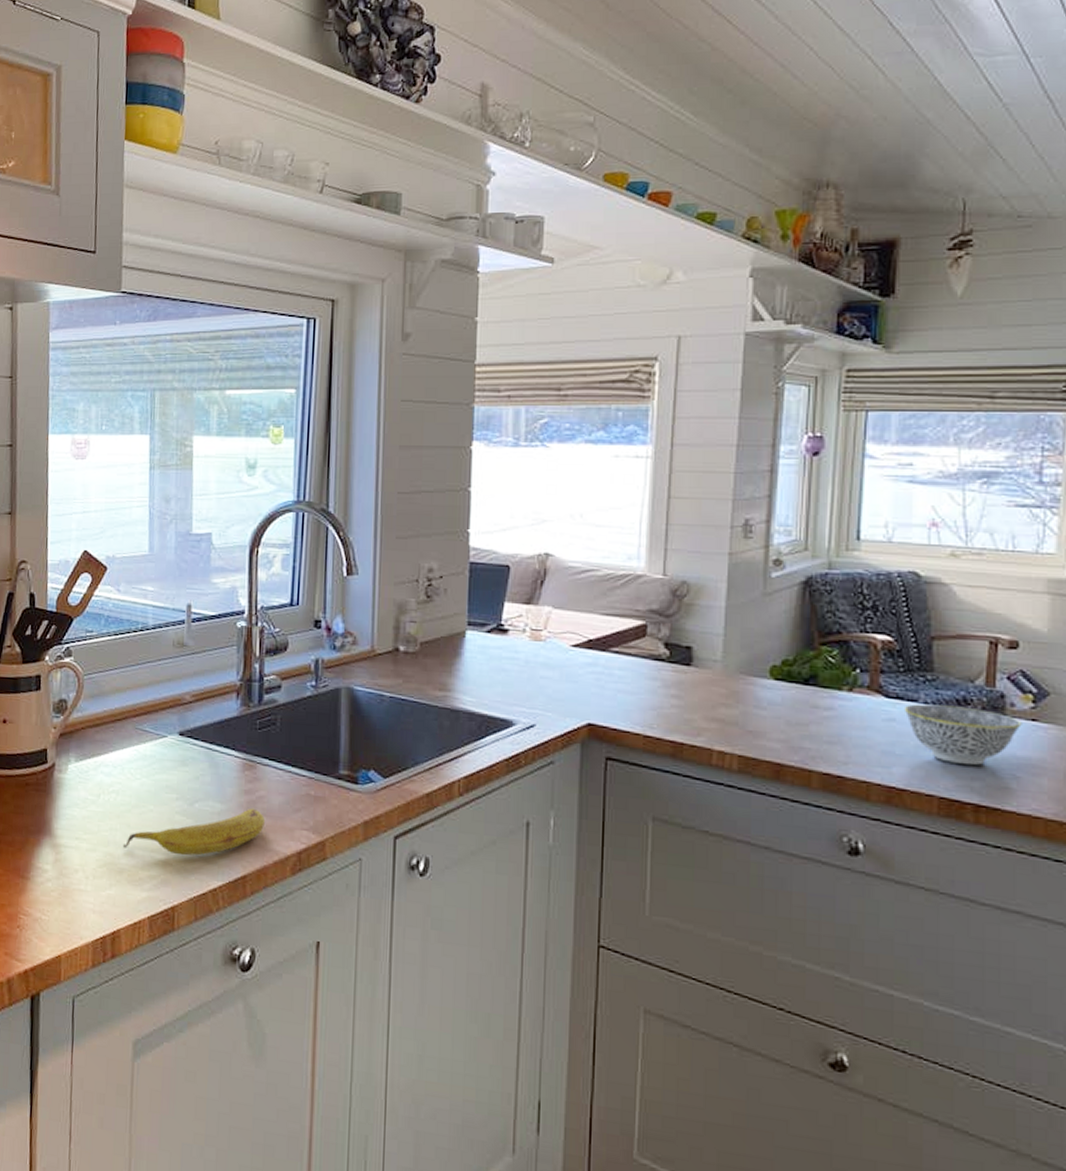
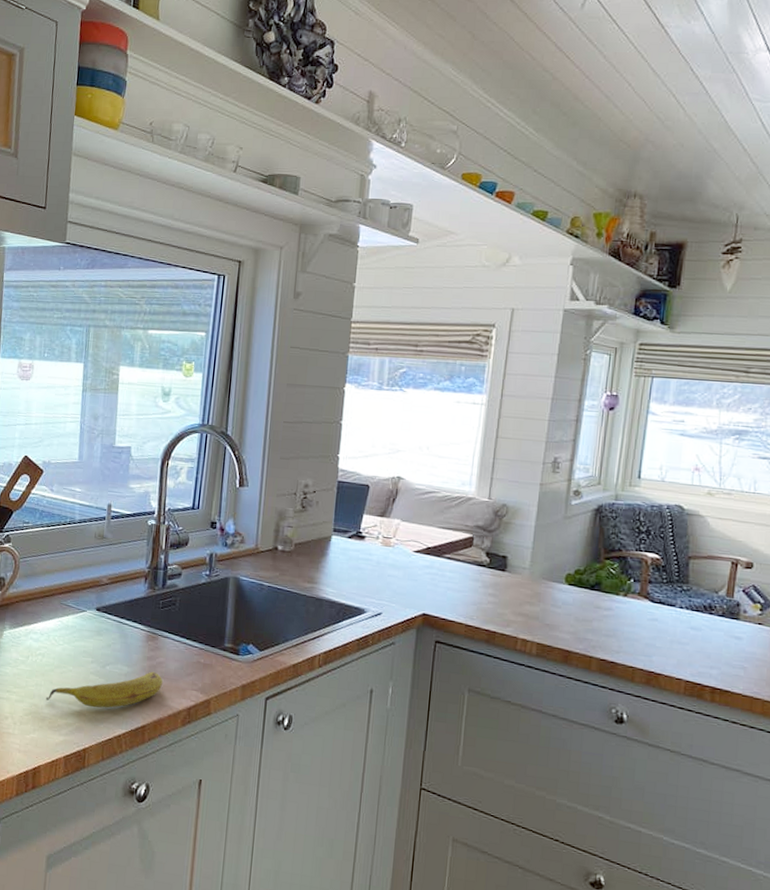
bowl: present [904,703,1022,766] -> none [664,608,751,657]

